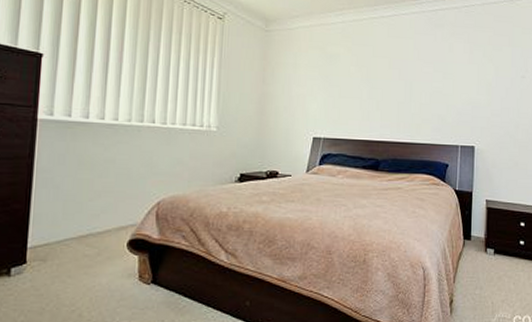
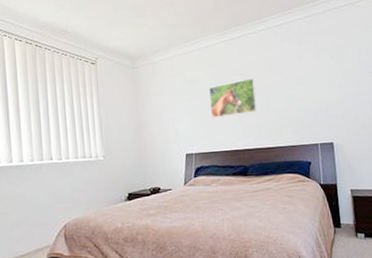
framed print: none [347,63,400,102] -> present [209,78,257,118]

